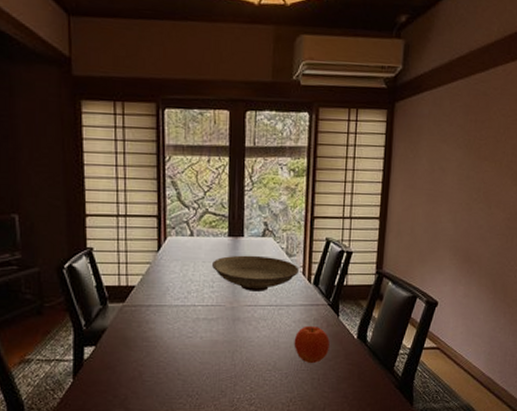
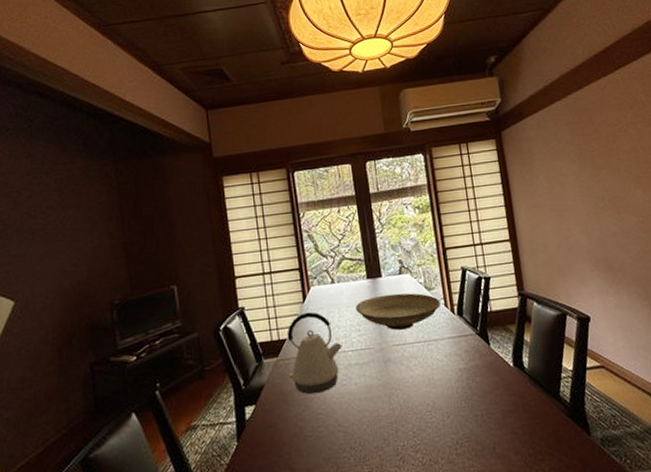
kettle: none [134,262,193,343] -> present [286,312,342,395]
fruit: present [294,325,330,364] -> none [448,358,487,400]

